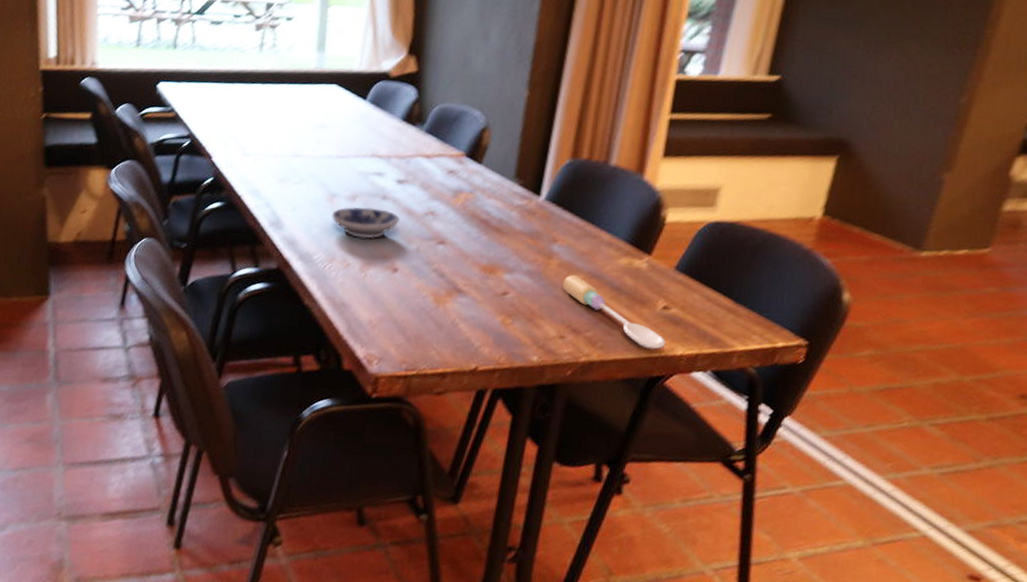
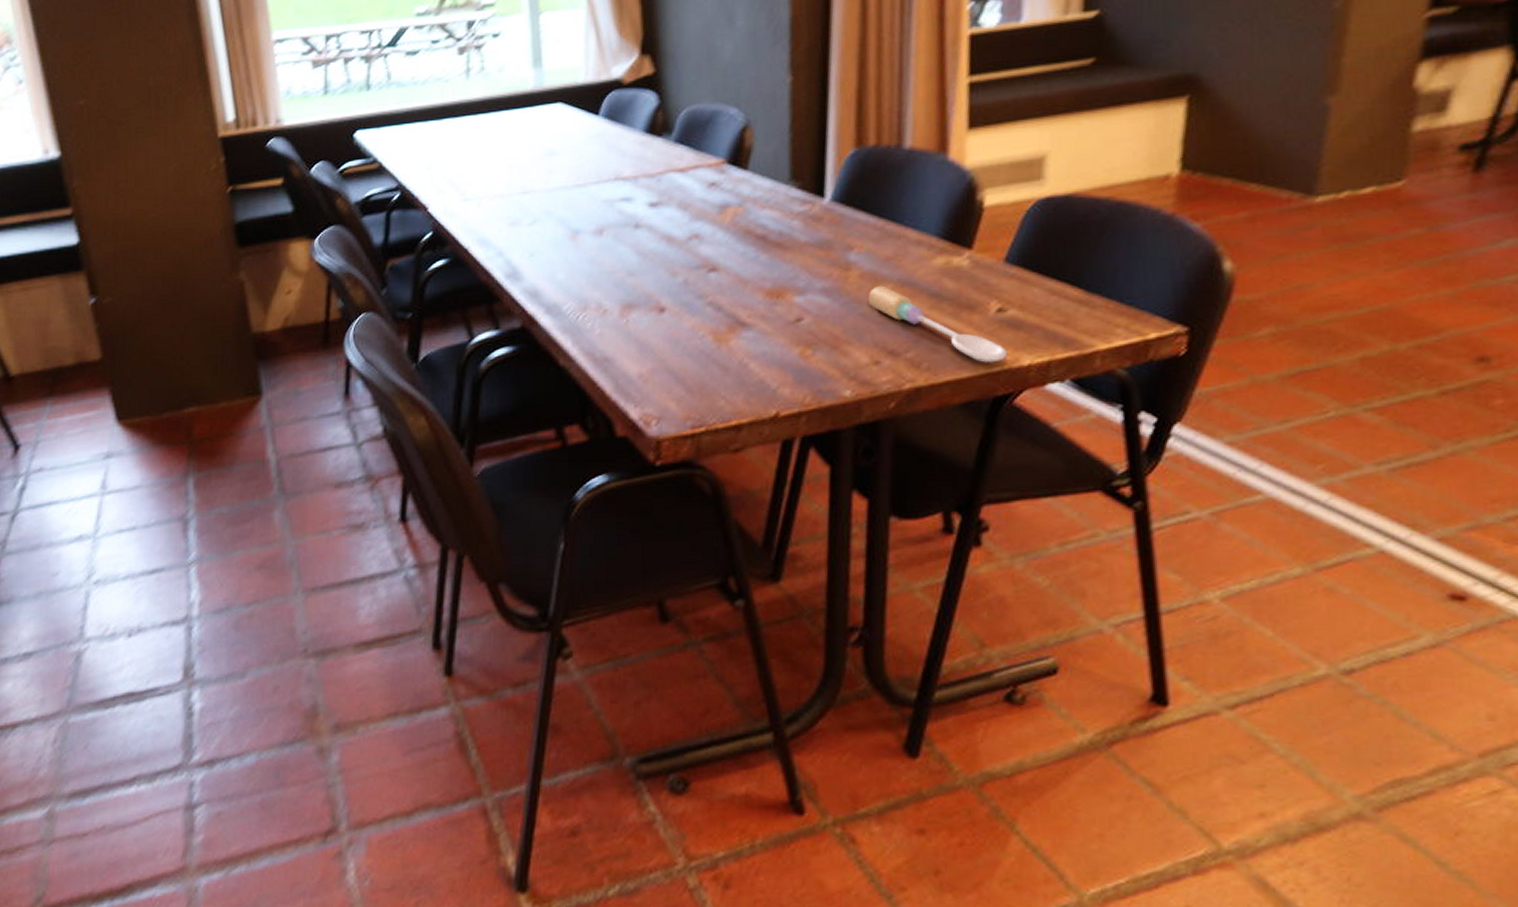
bowl: present [332,207,400,239] -> none [577,240,659,278]

